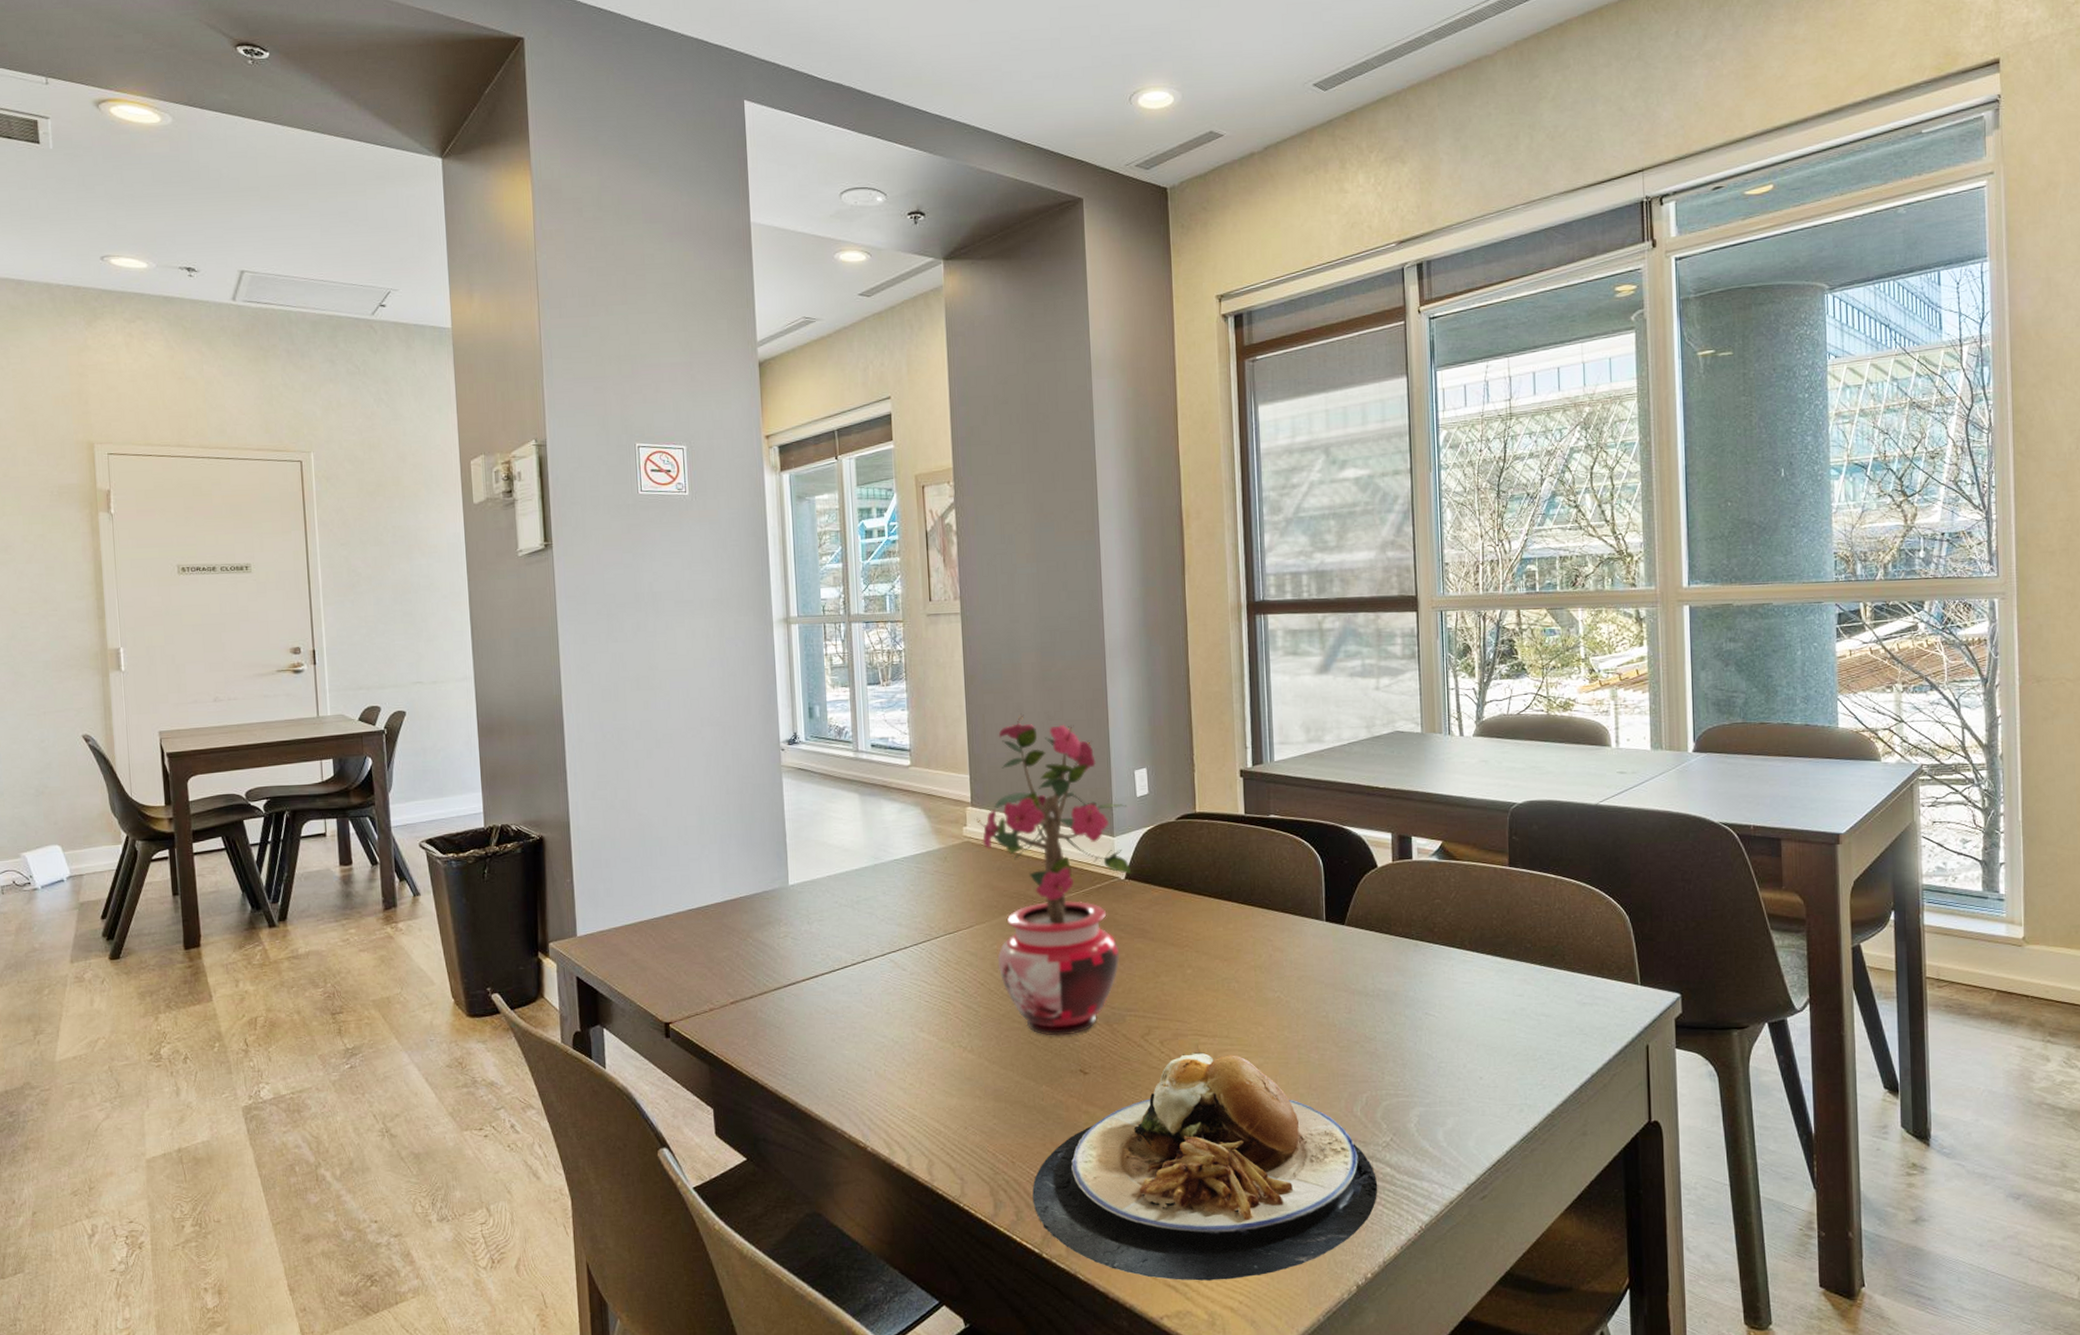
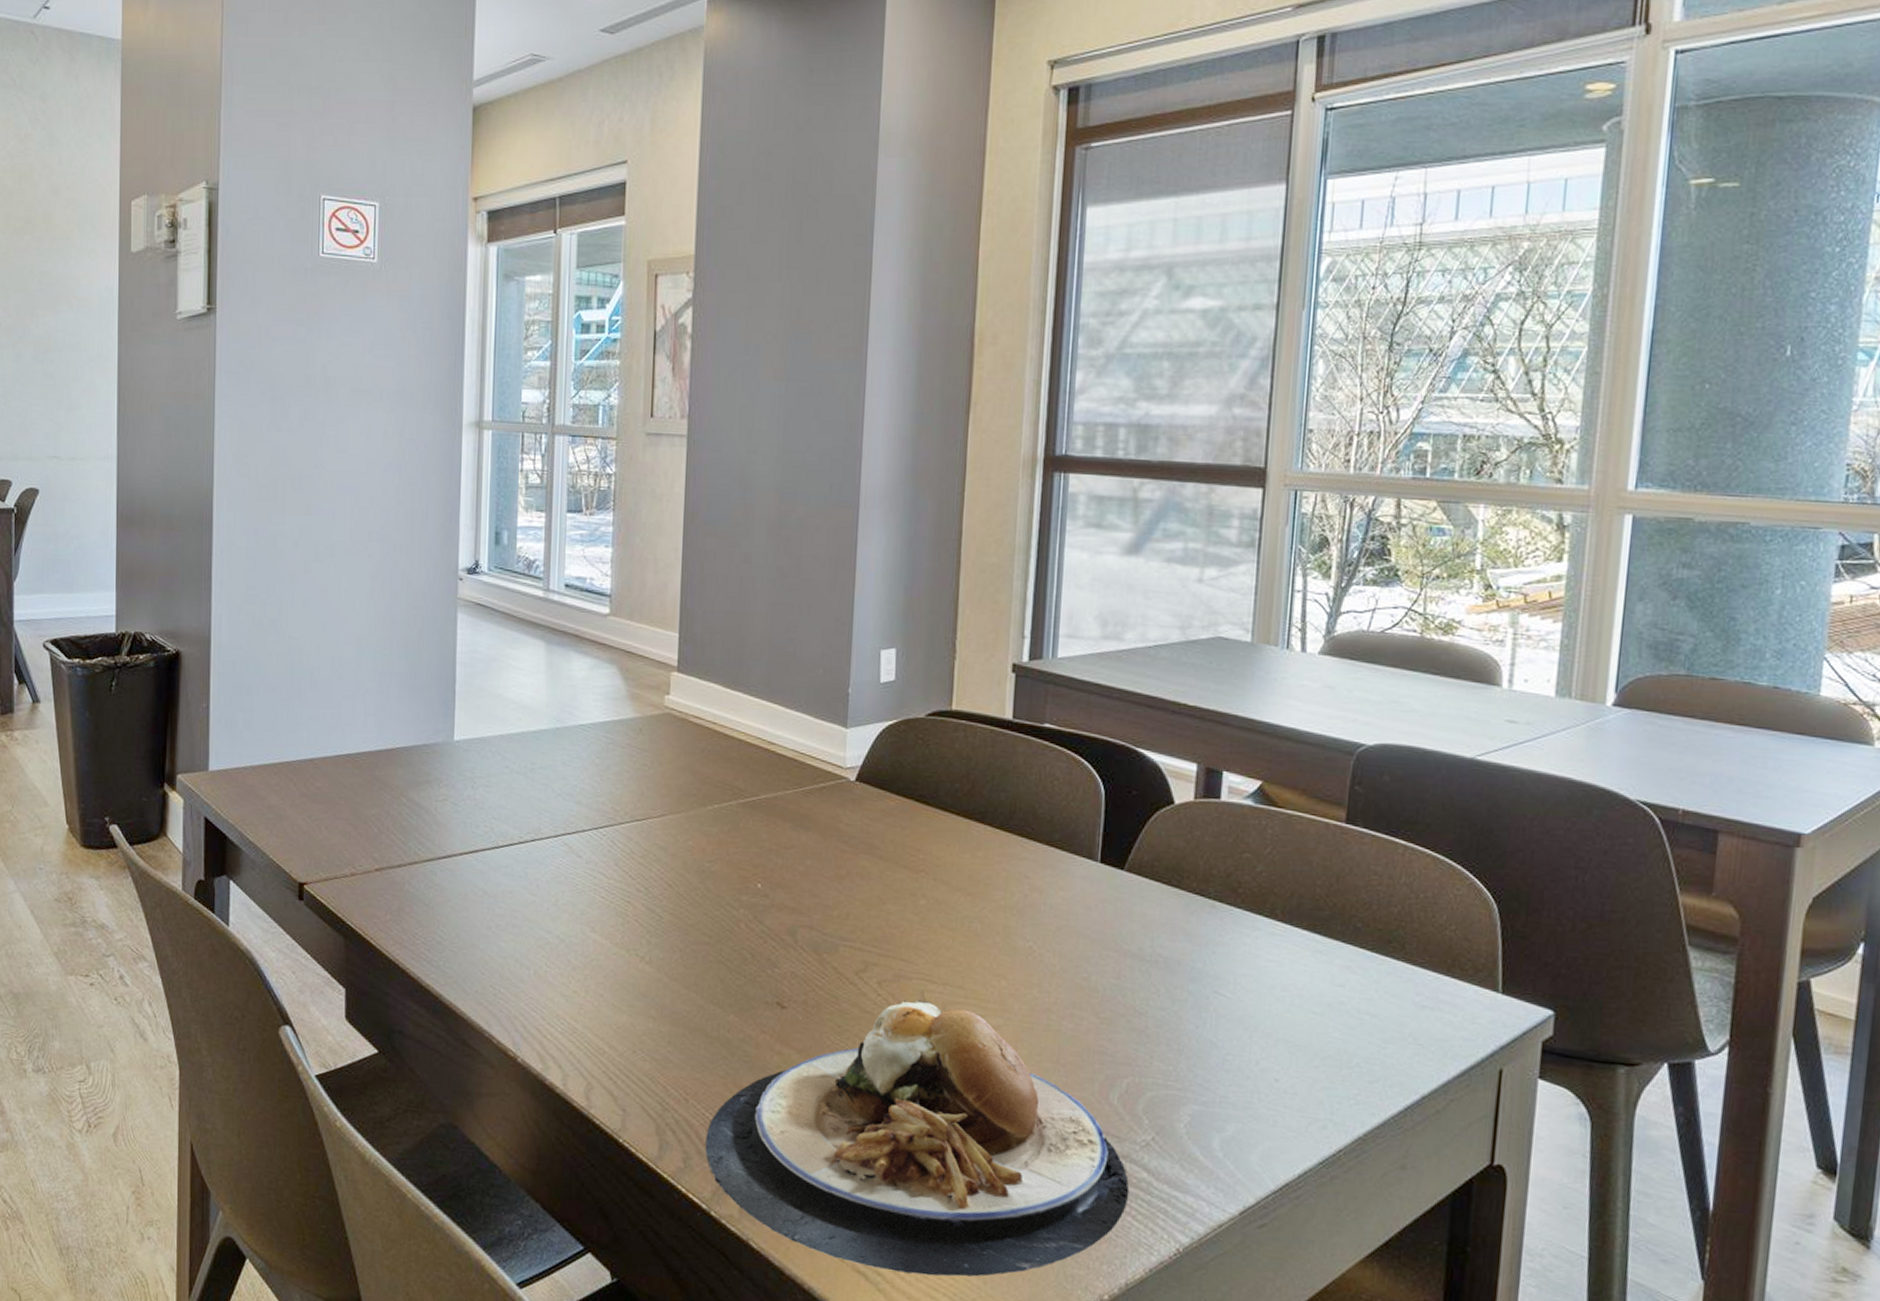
potted plant: present [974,713,1132,1036] -> none [679,565,866,960]

